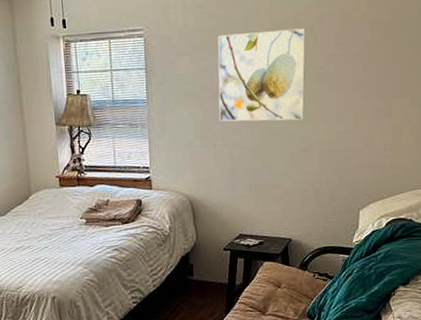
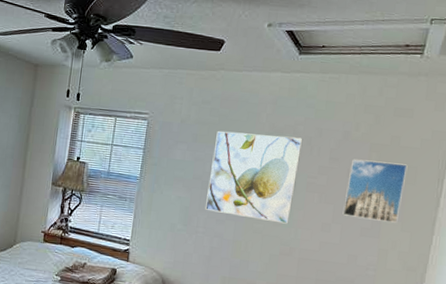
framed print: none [354,37,410,101] -> present [342,159,408,224]

